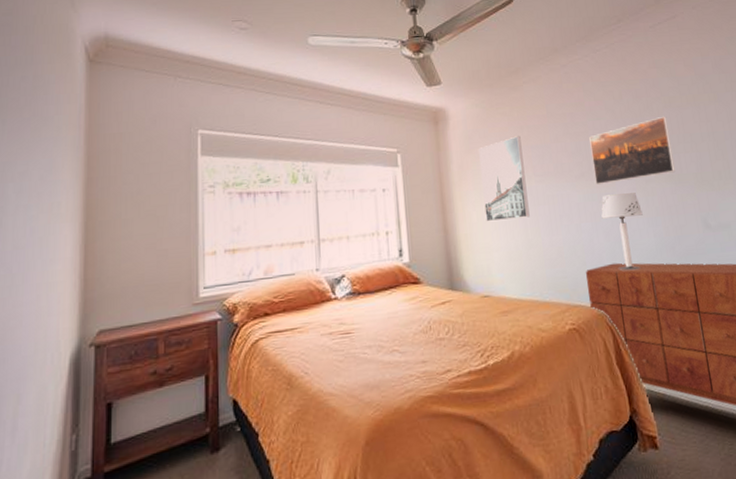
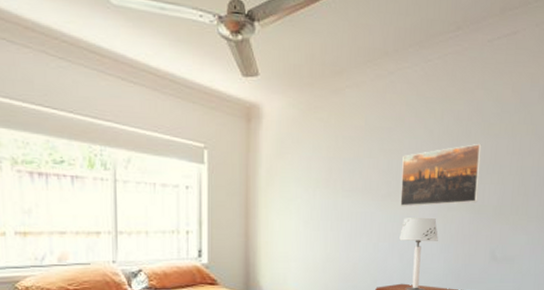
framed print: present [479,136,530,222] -> none [288,145,334,232]

